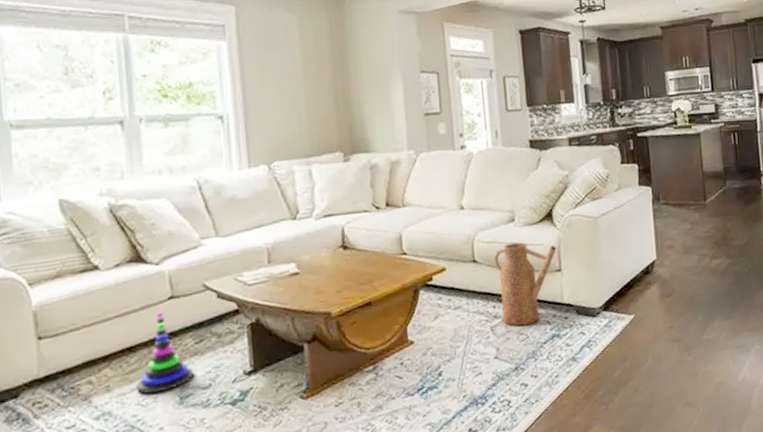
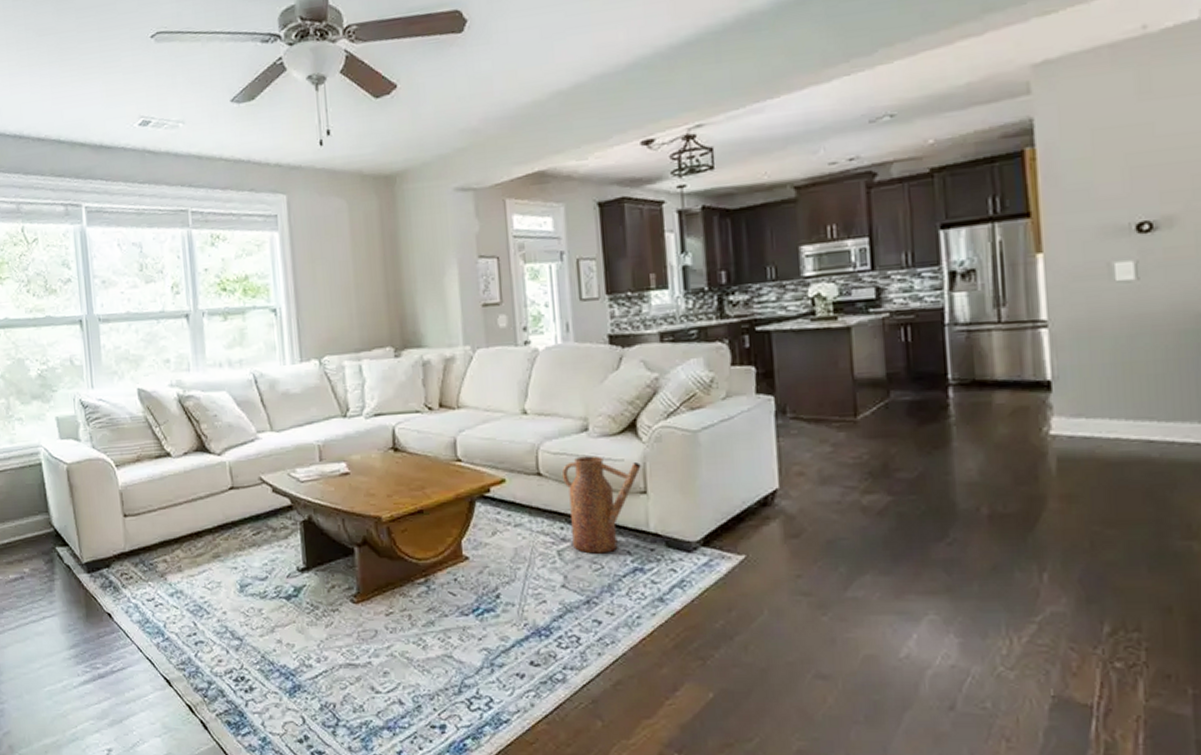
stacking toy: present [136,312,193,394] -> none [203,501,251,579]

